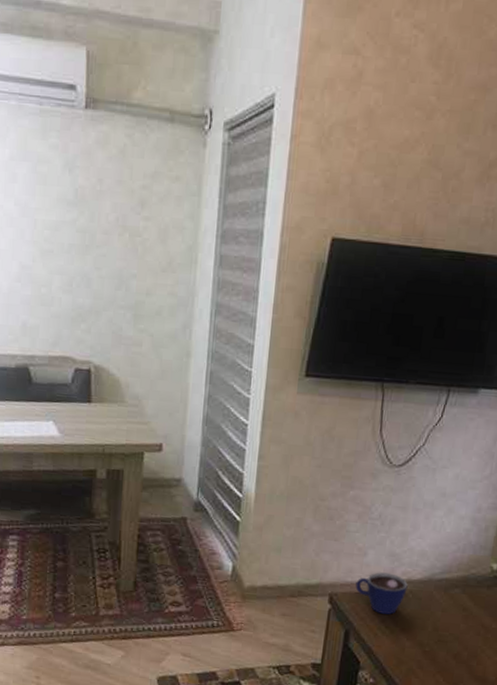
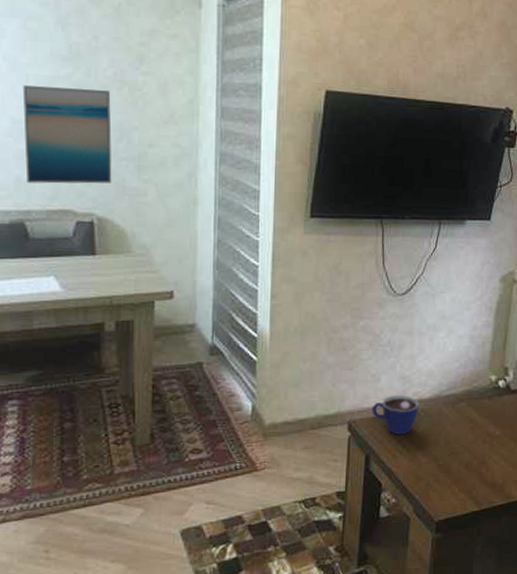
wall art: none [31,229,112,332] -> present [22,84,112,184]

